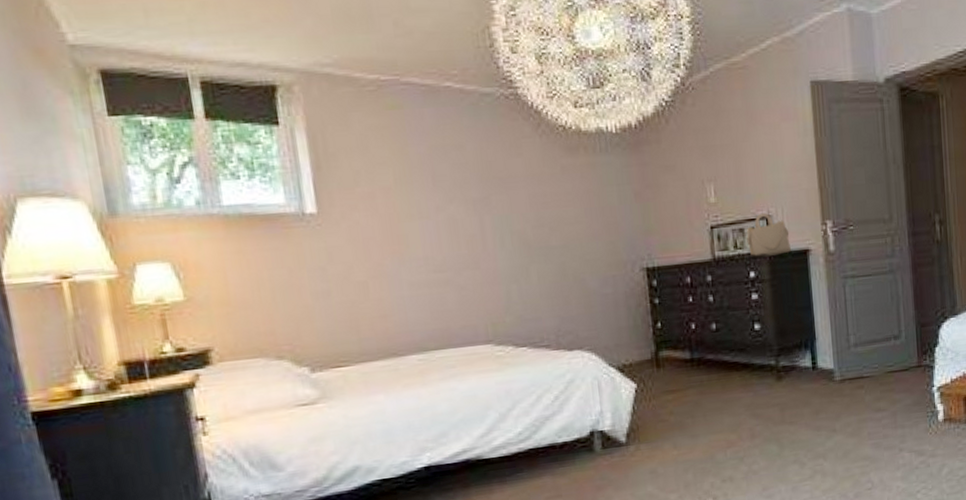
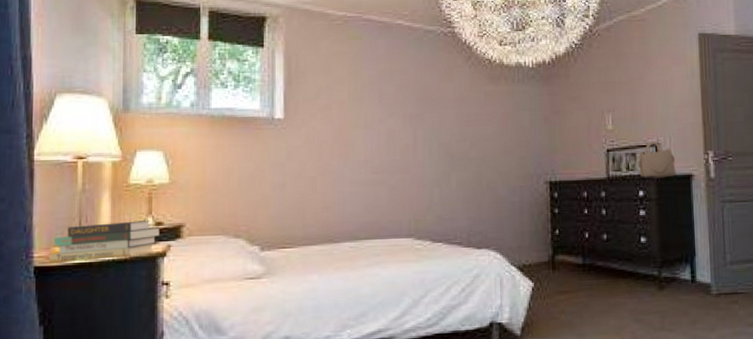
books: none [47,347,183,407] -> present [49,220,159,264]

